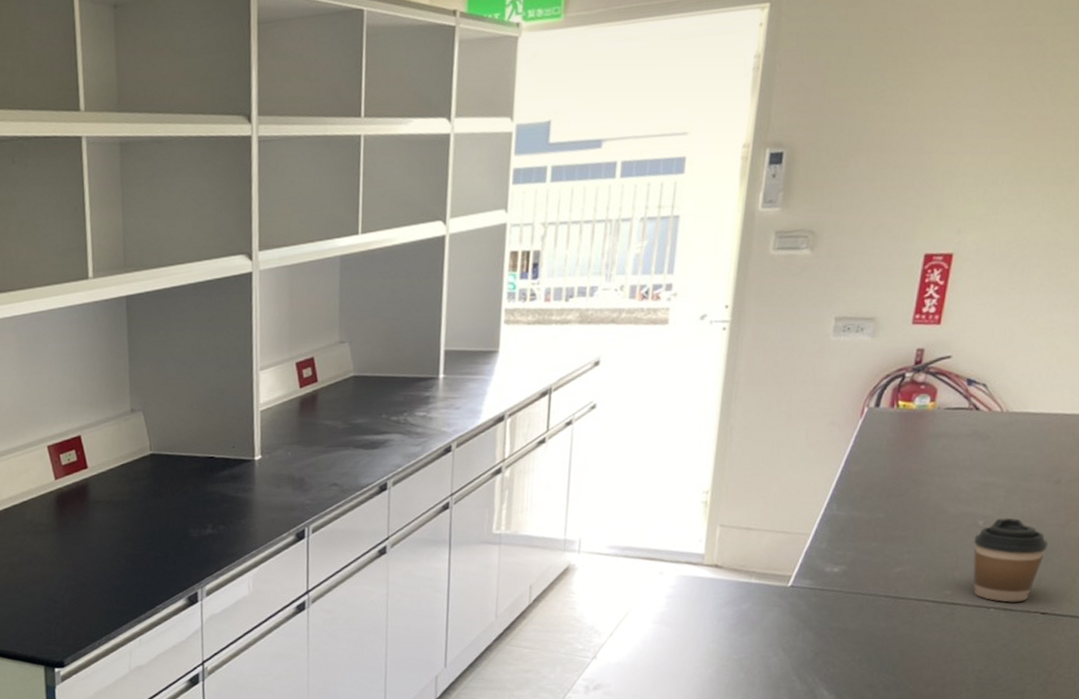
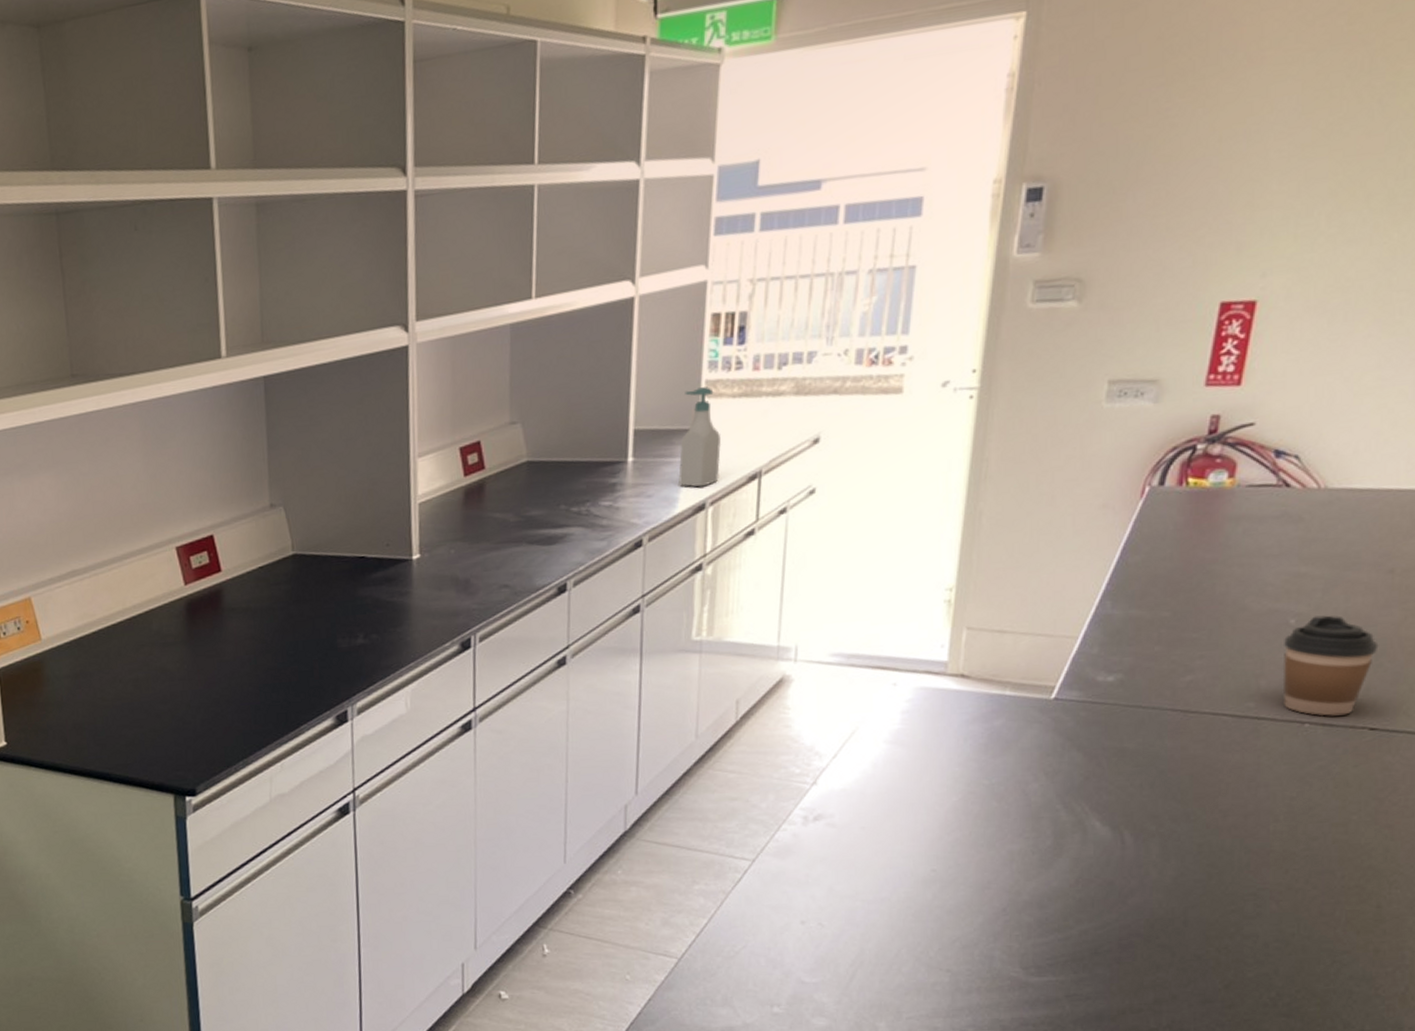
soap bottle: none [482,314,518,401] -> present [678,387,721,487]

